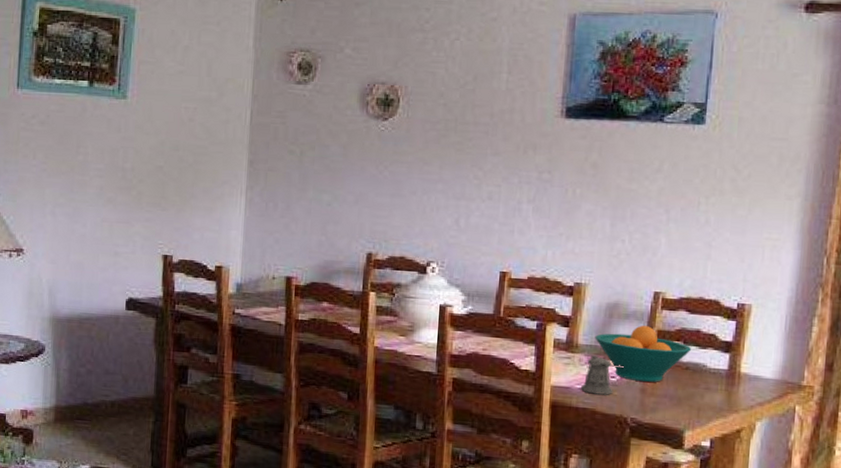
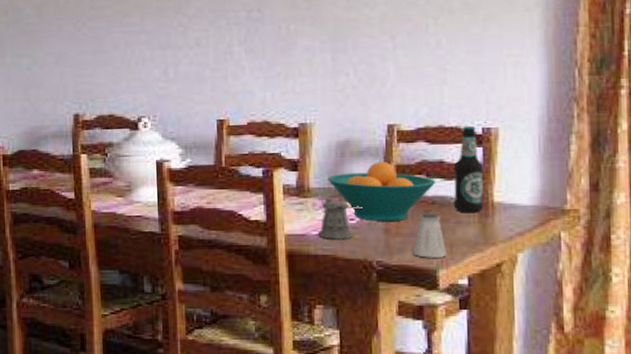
saltshaker: none [663,376,695,421] -> present [412,211,448,259]
bottle: none [704,299,735,381] -> present [453,125,484,213]

